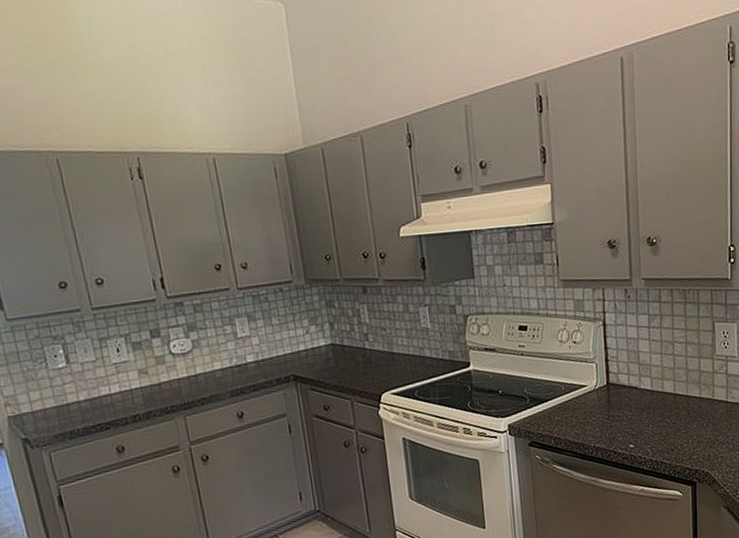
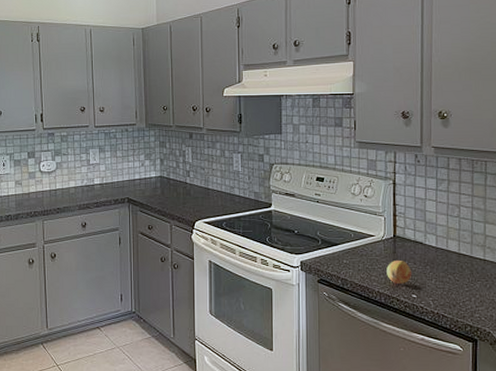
fruit: none [601,409,628,435] -> present [386,261,411,284]

